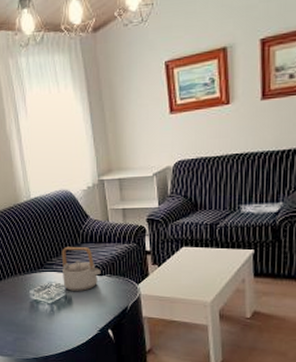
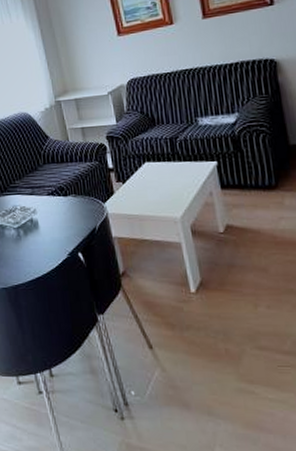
teapot: present [61,246,101,292] -> none [23,168,66,215]

